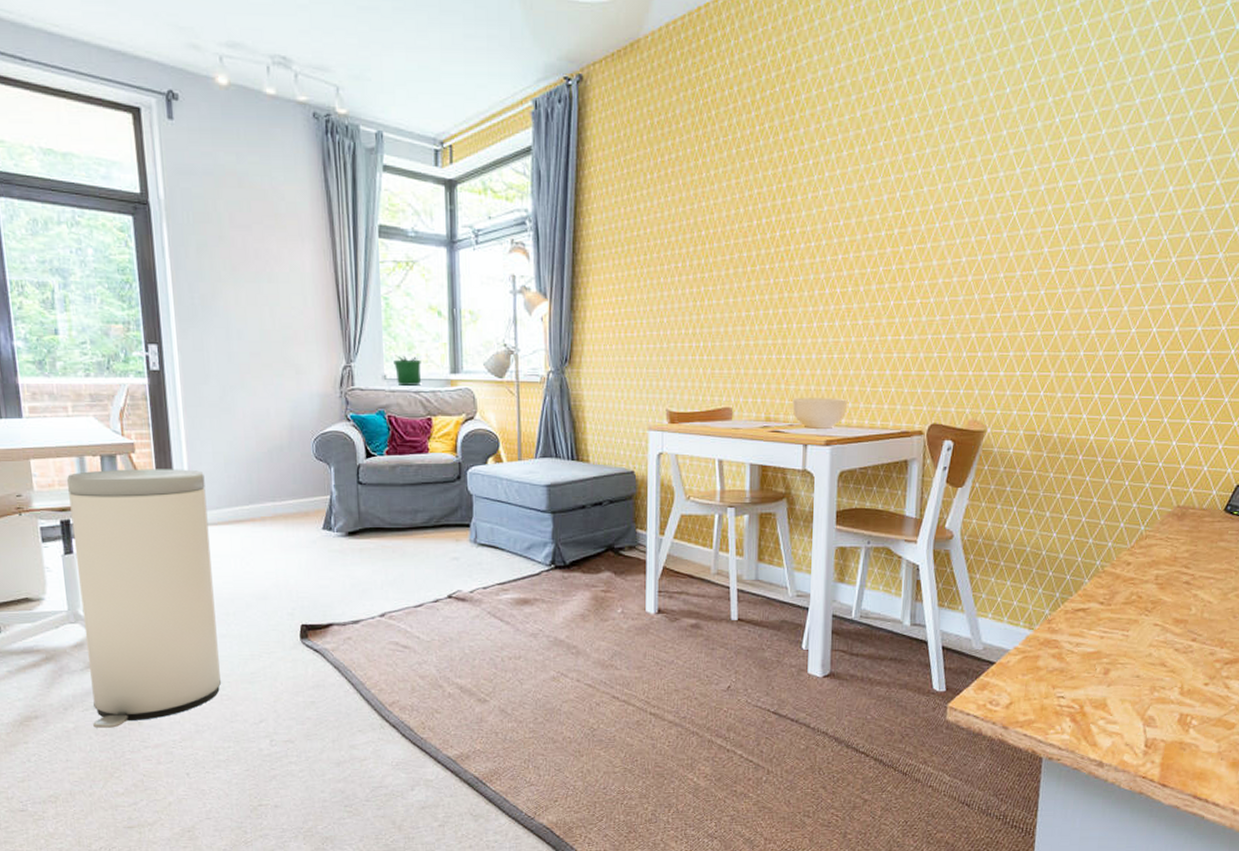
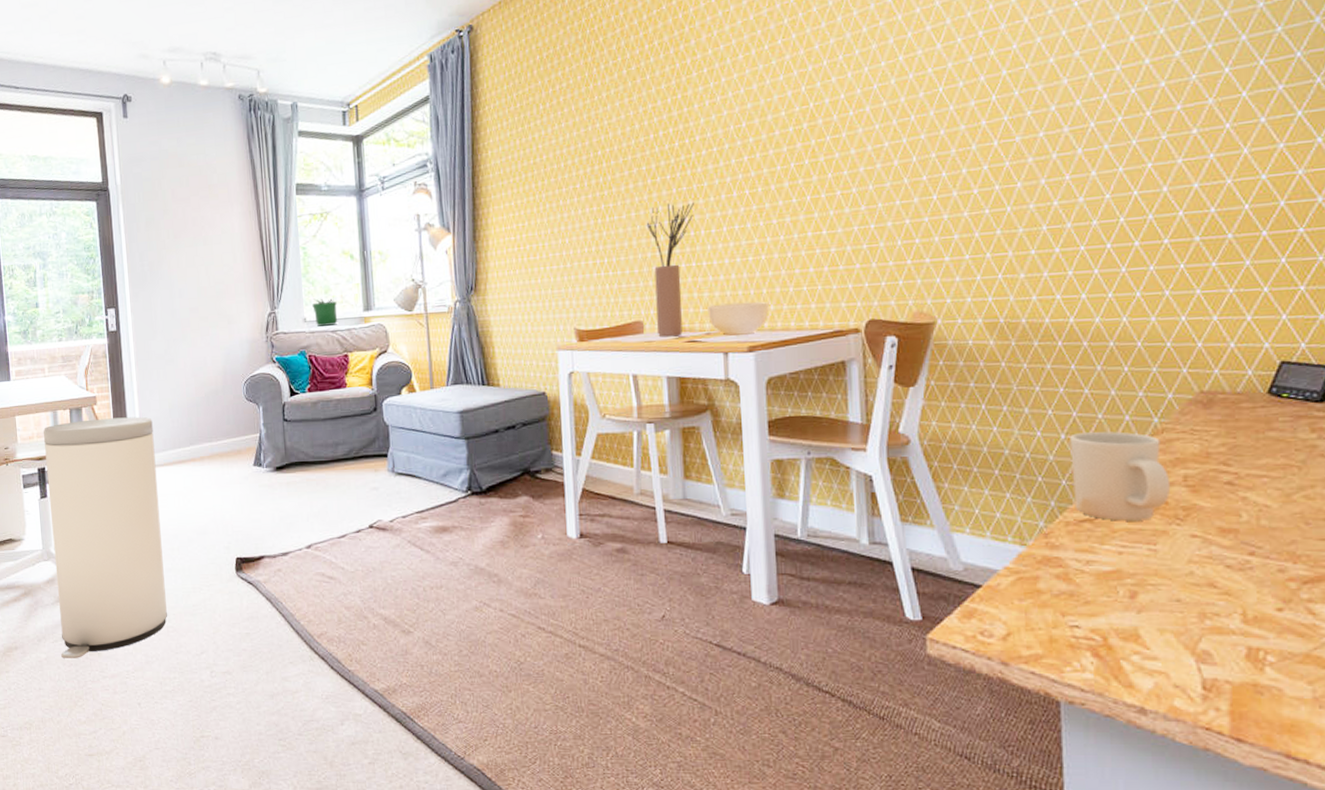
vase: none [742,293,789,426] -> present [646,202,694,338]
mug: none [1073,536,1146,611] -> present [1070,431,1171,521]

